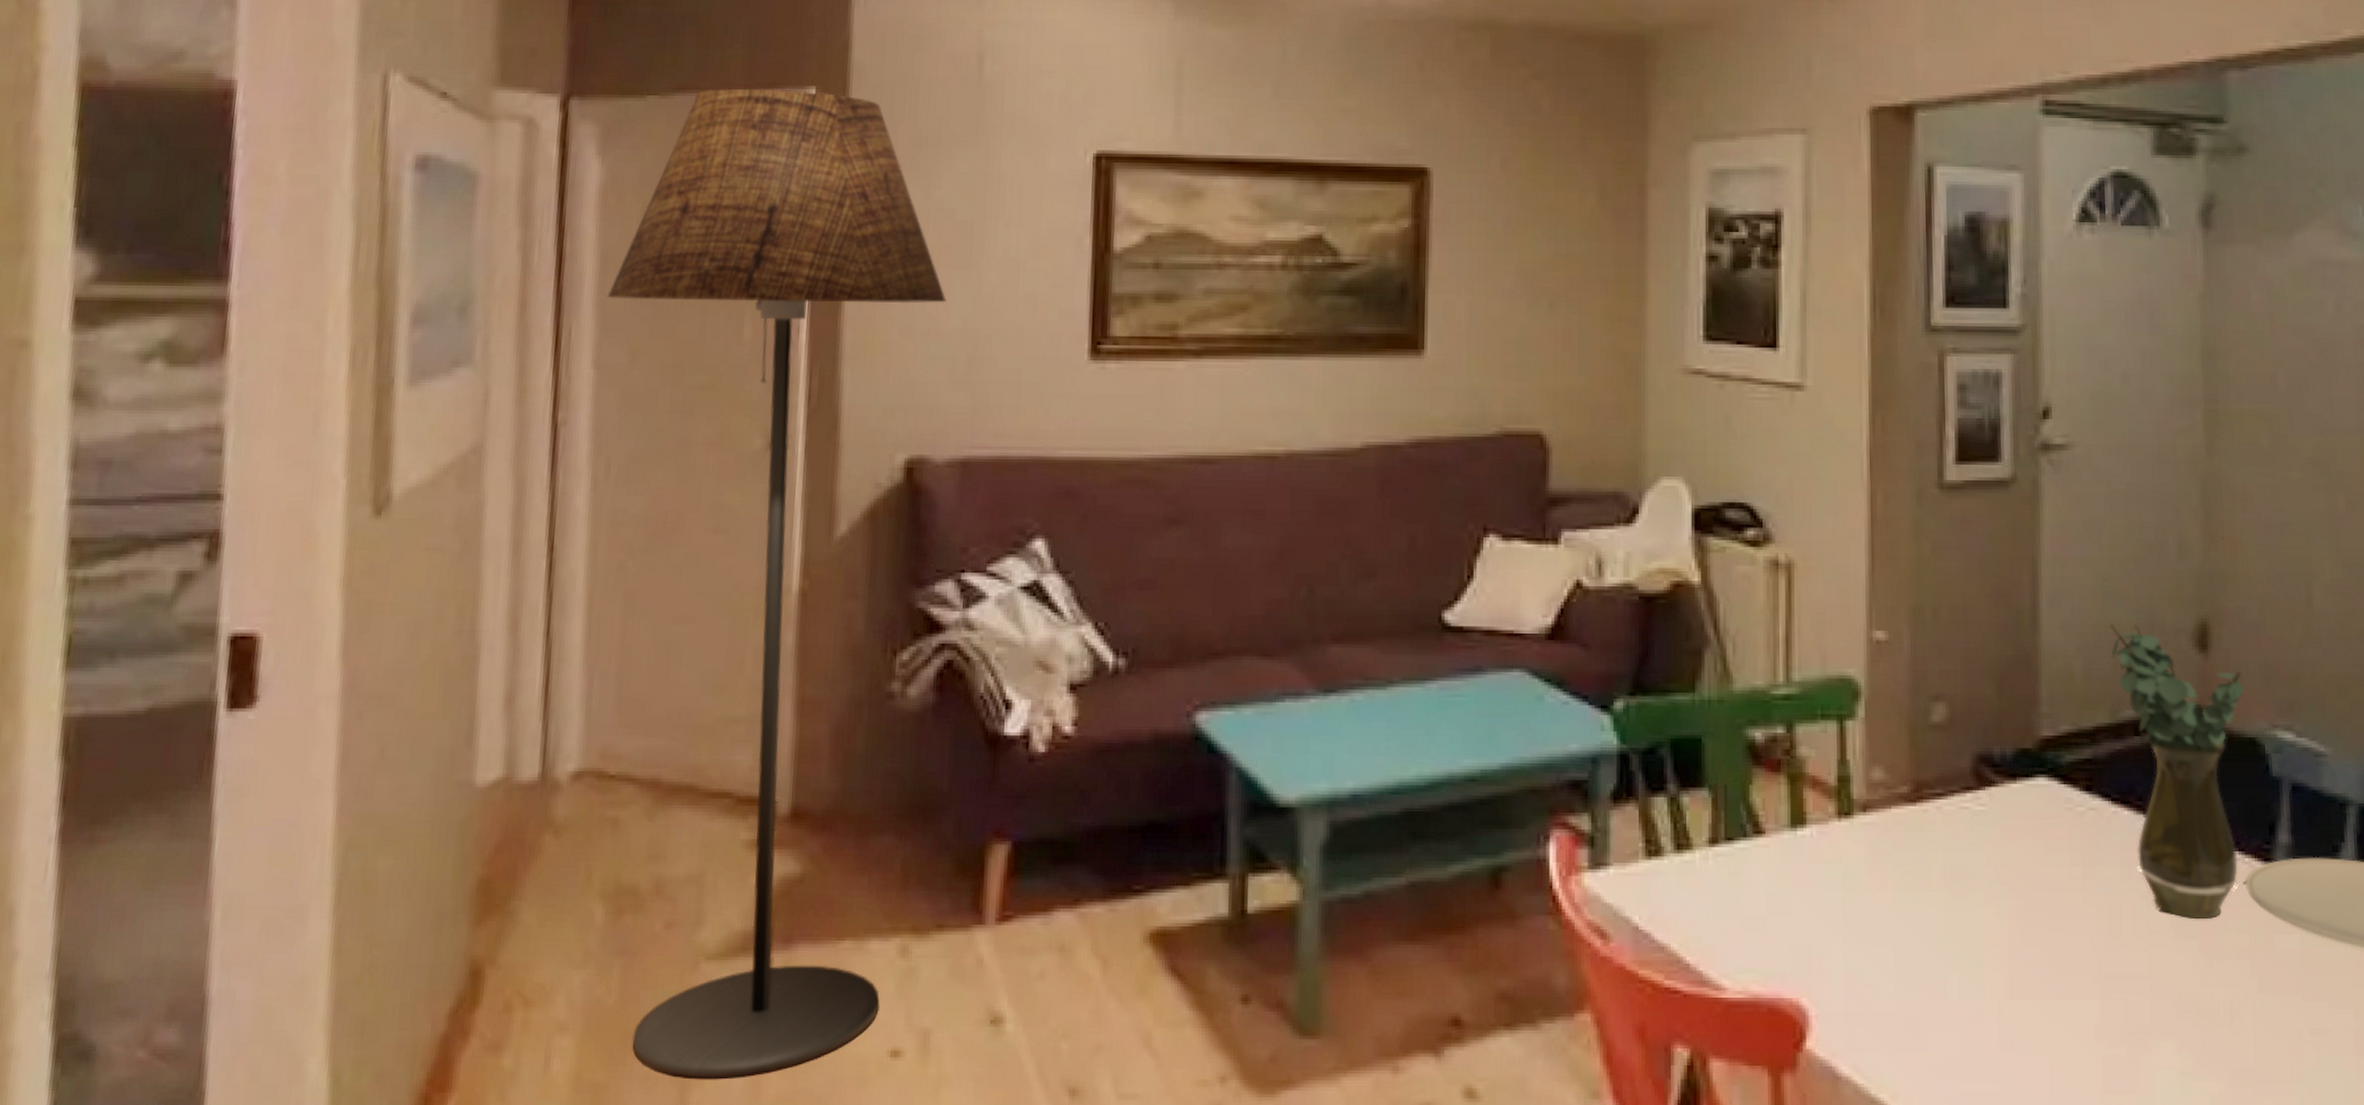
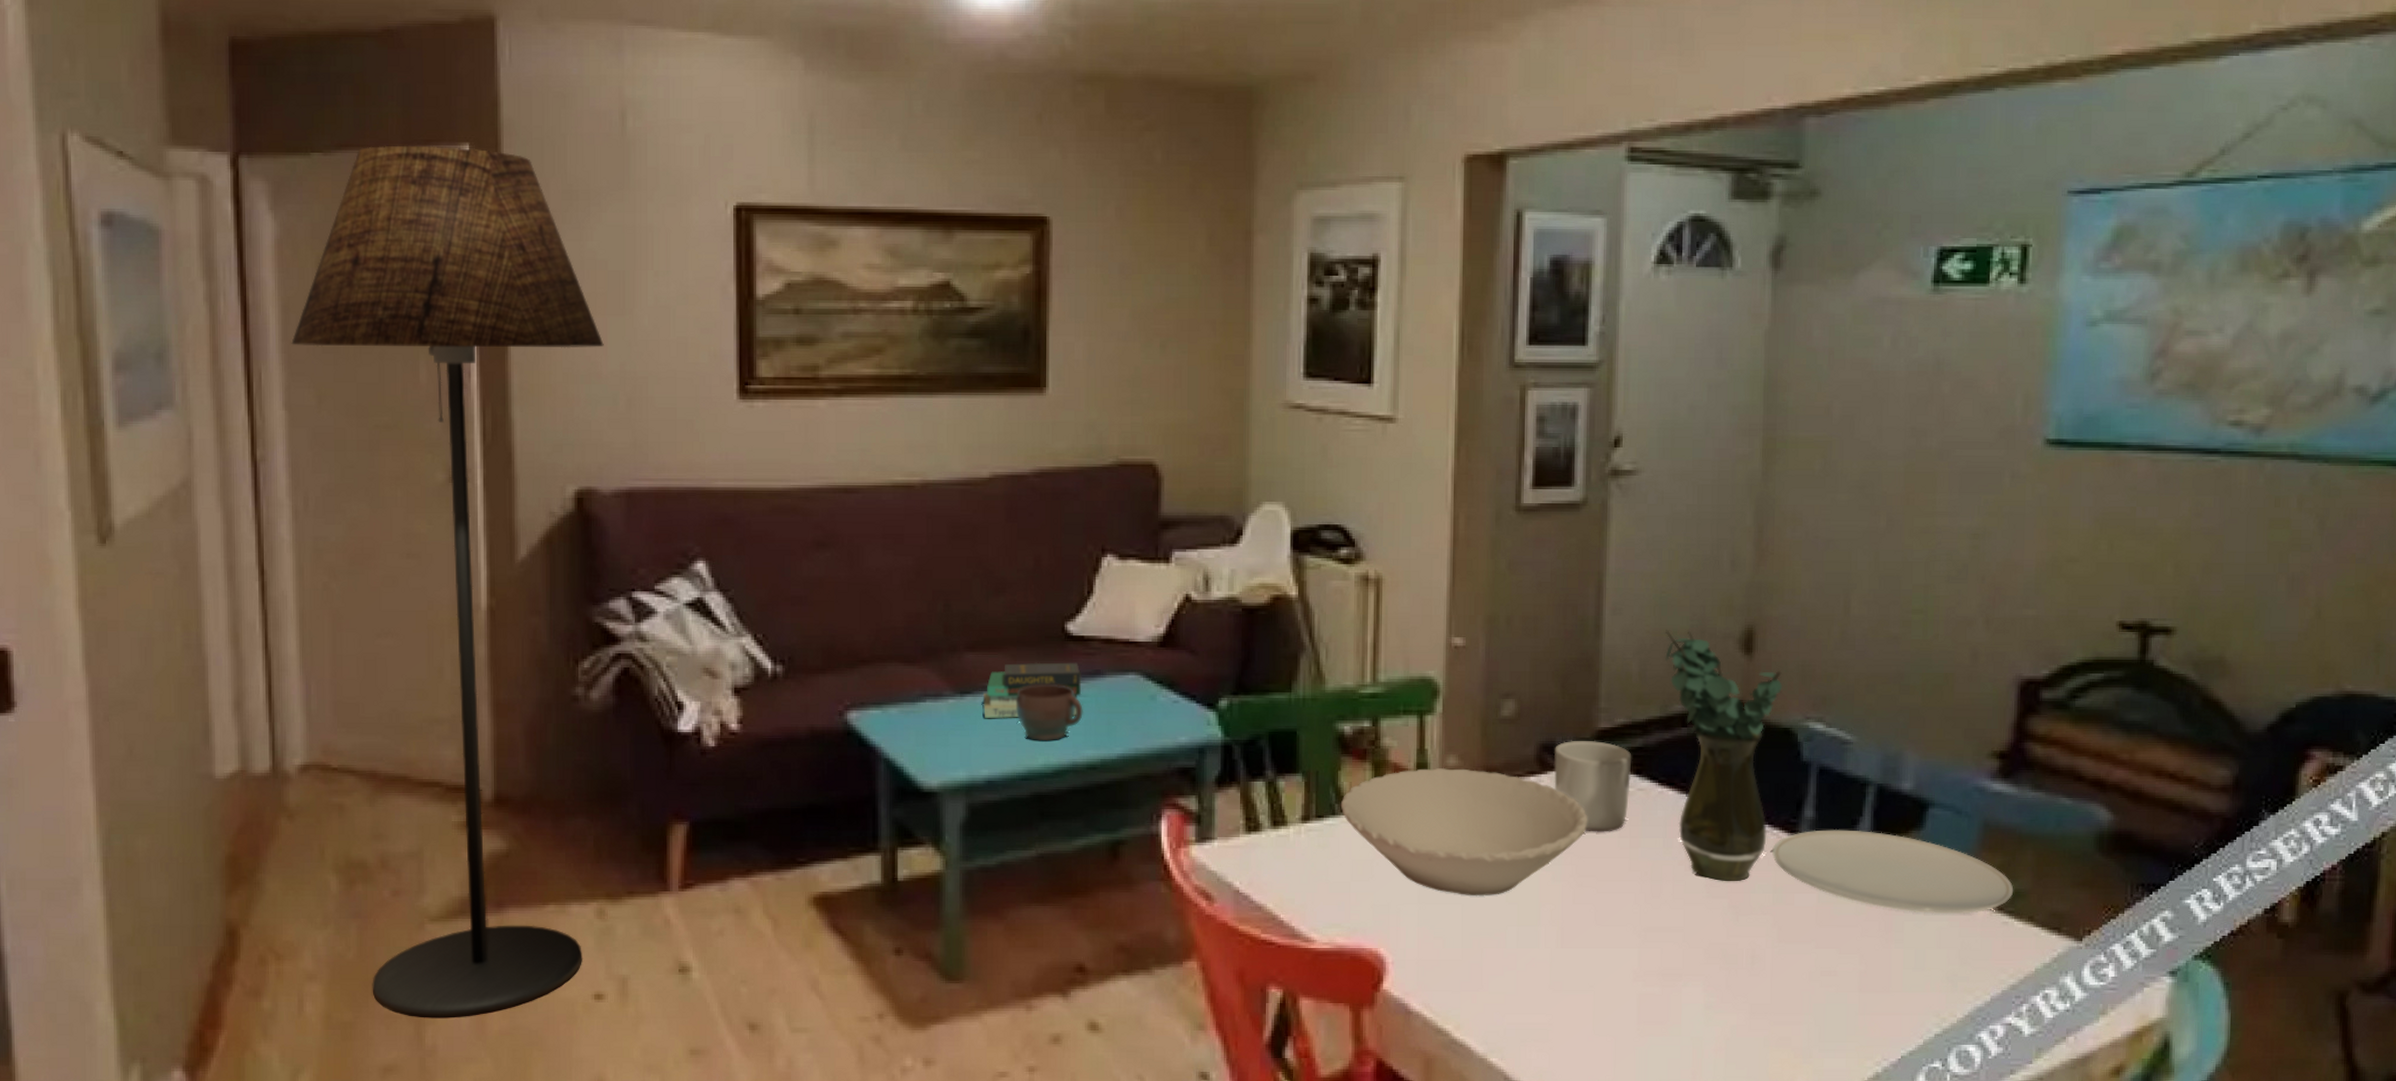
books: none [1348,656,1459,722] -> present [982,662,1081,719]
cup: none [1386,682,1462,749] -> present [1016,684,1083,741]
bowl: none [1752,781,2034,936] -> present [1340,767,1588,897]
mug: none [1992,750,2081,860] -> present [1554,740,1632,832]

